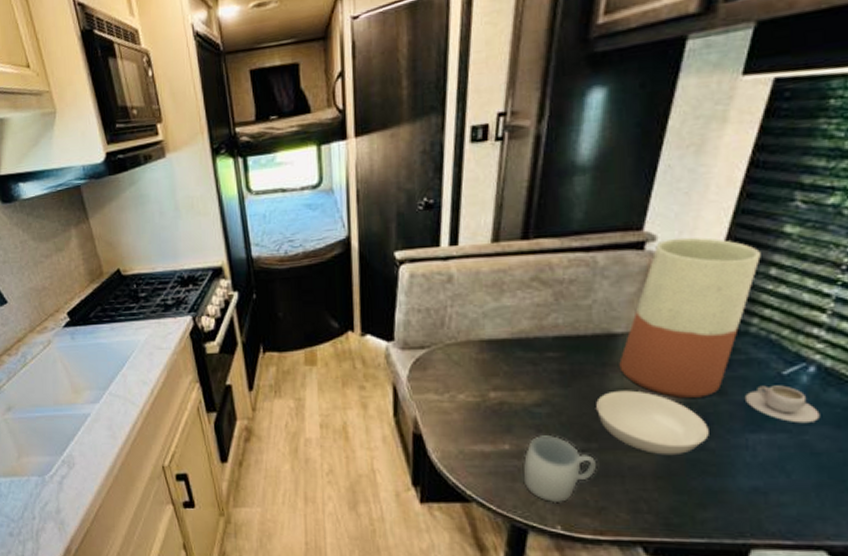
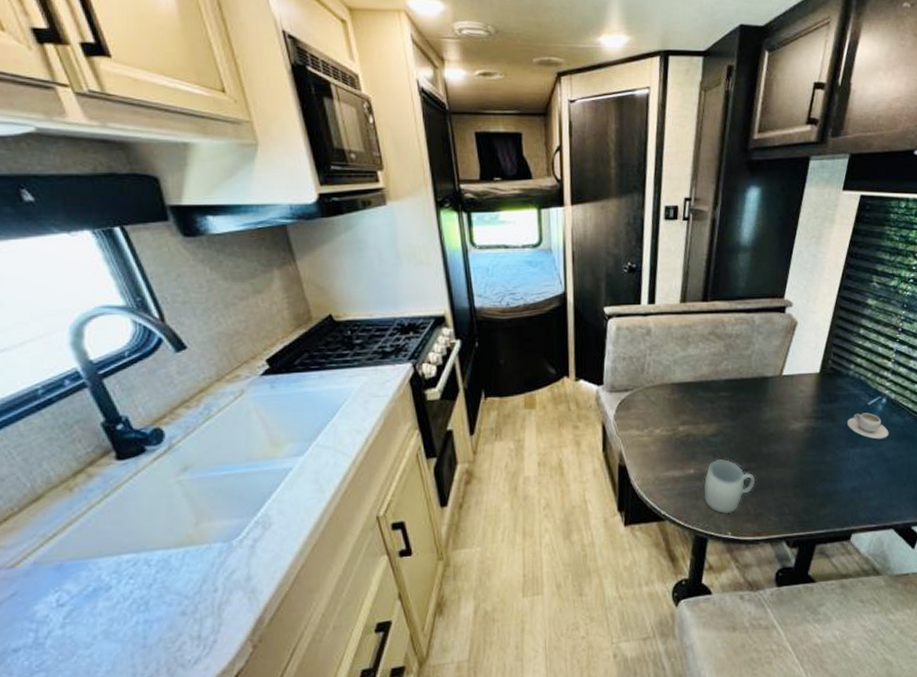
bowl: present [596,390,709,456] -> none [755,420,826,469]
vase: present [619,237,761,398] -> none [770,304,855,425]

